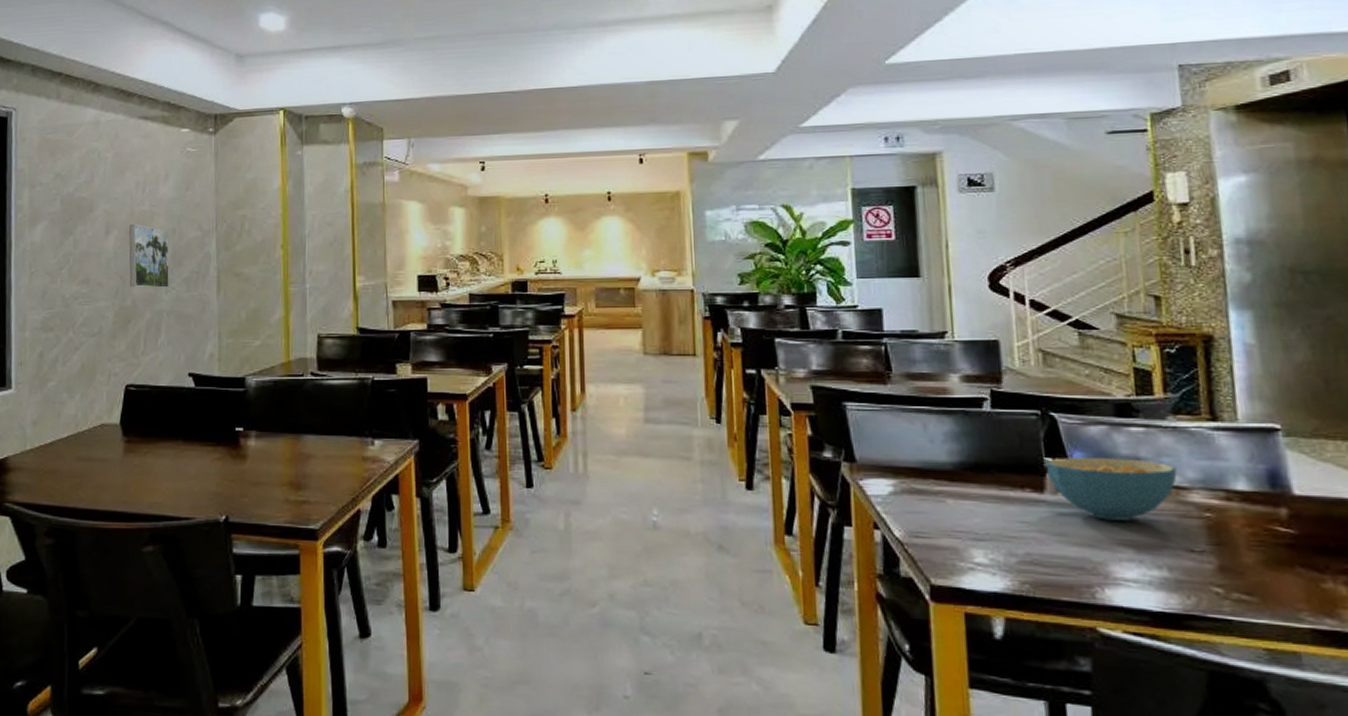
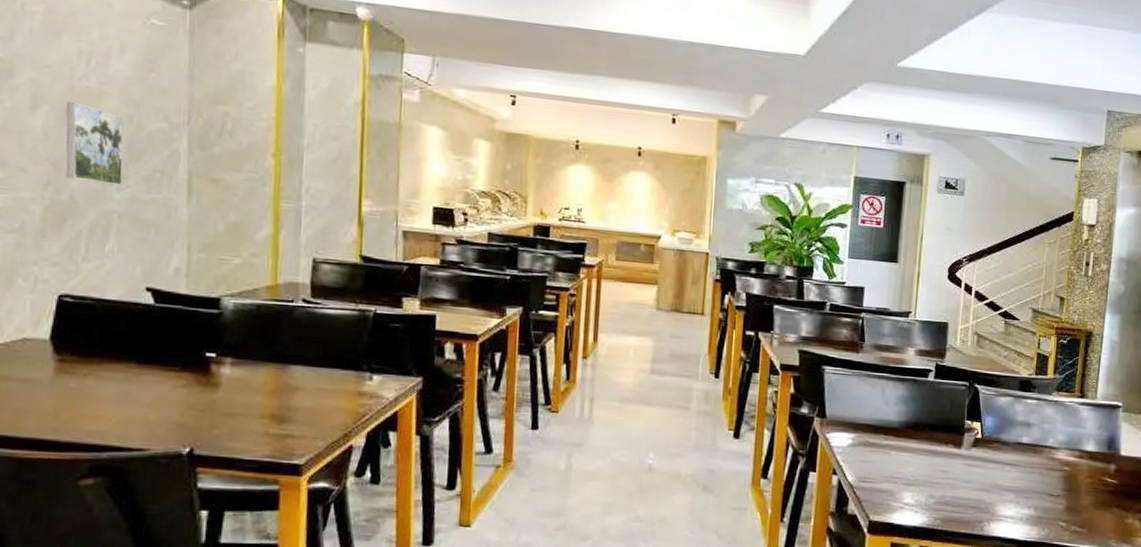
cereal bowl: present [1045,458,1177,521] -> none [965,421,1052,472]

